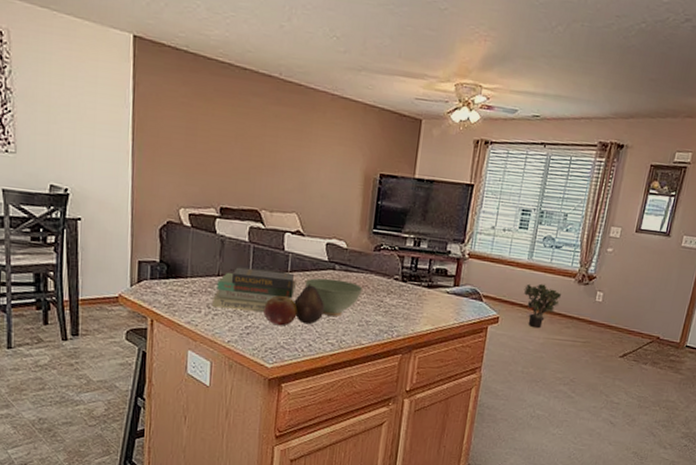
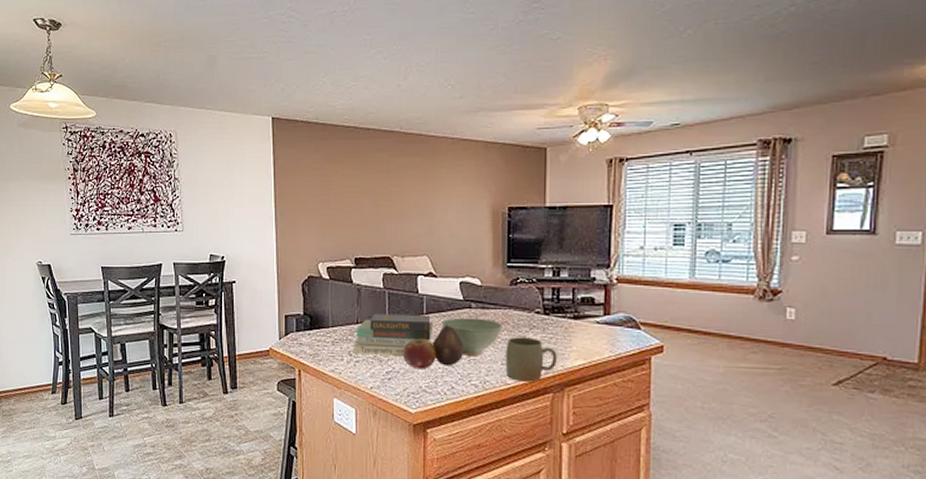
mug: none [361,300,409,344] -> present [505,337,557,383]
potted plant: present [523,283,561,329] -> none [690,304,738,356]

